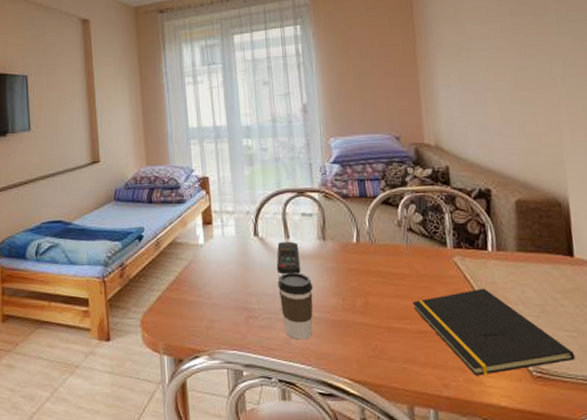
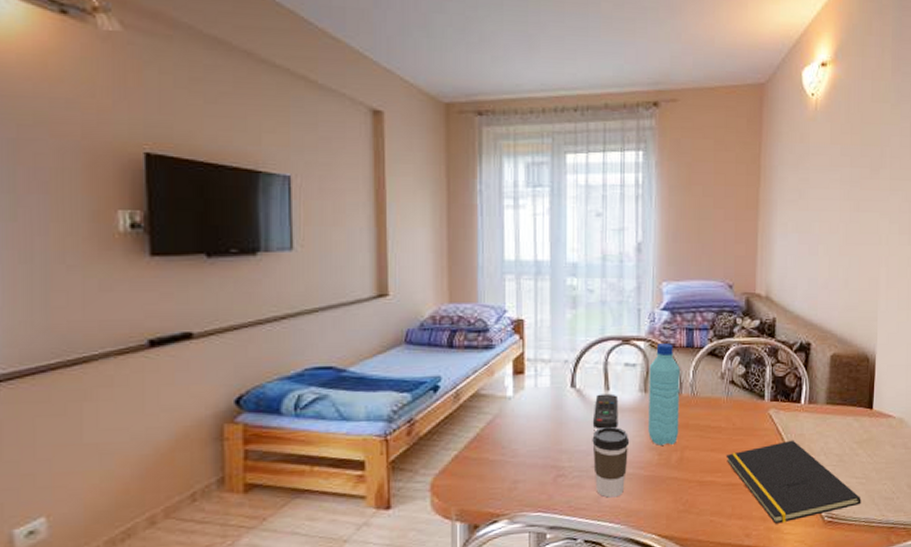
water bottle: none [325,194,361,291] -> present [648,344,680,445]

